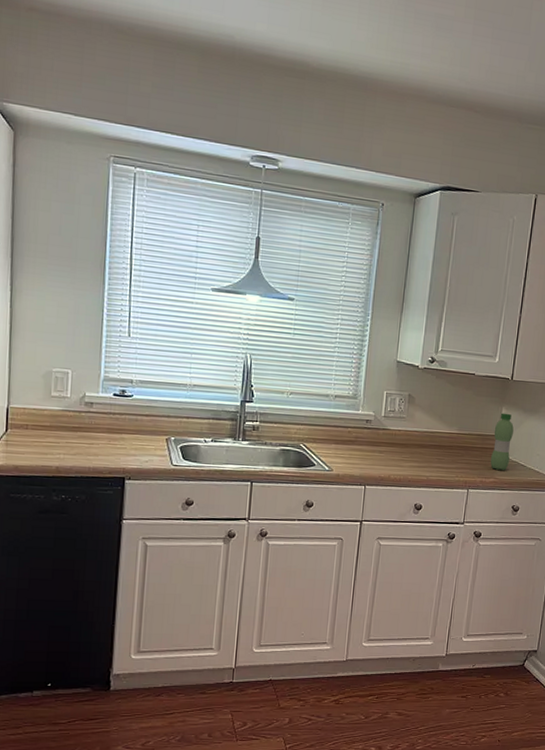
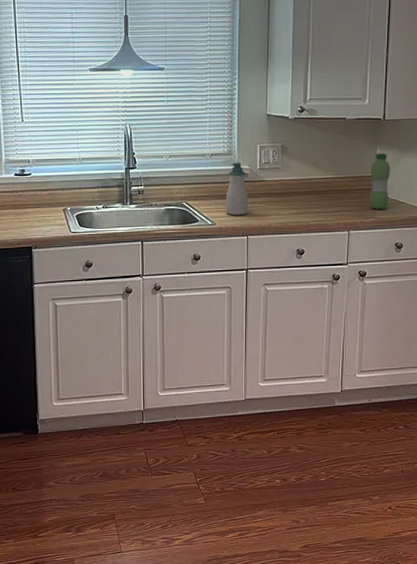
soap bottle: none [345,406,370,464] -> present [225,162,249,216]

